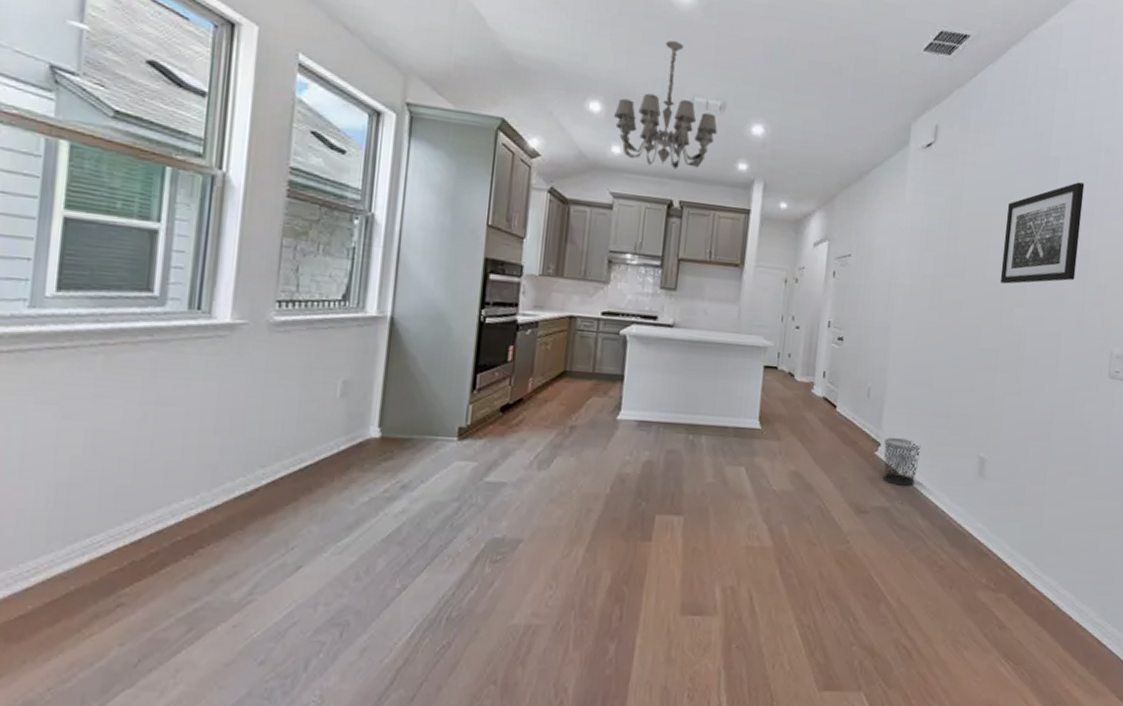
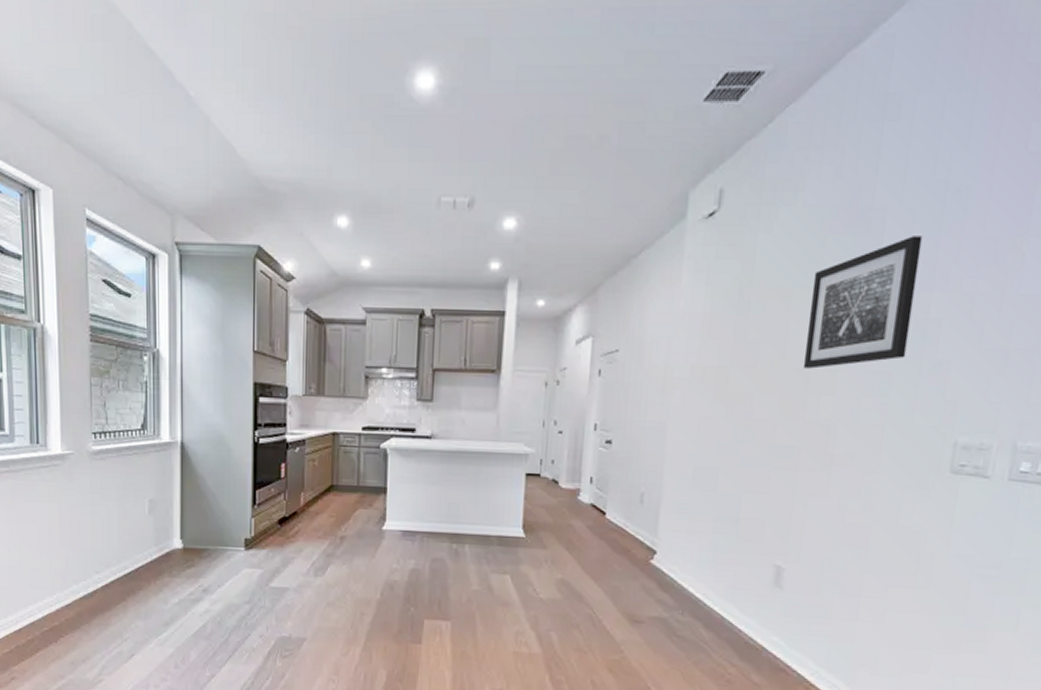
chandelier: present [614,40,718,170] -> none [362,138,467,277]
waste bin: present [883,438,921,487] -> none [660,545,704,597]

